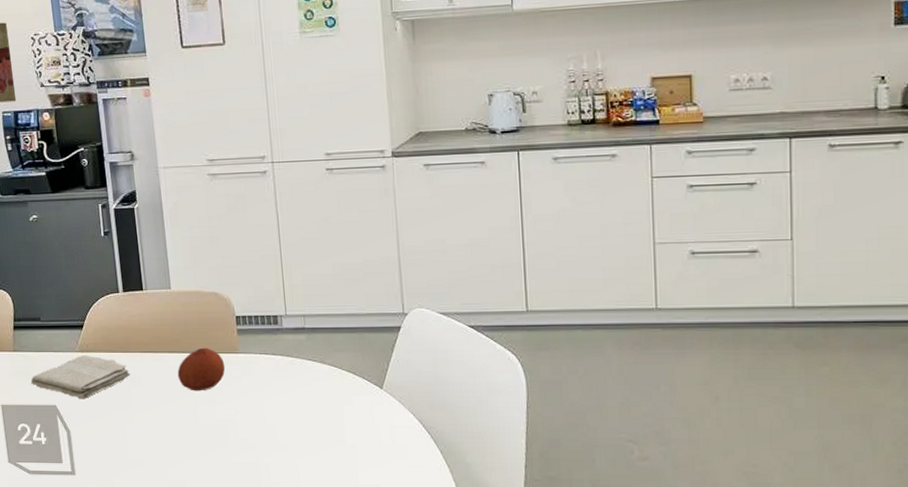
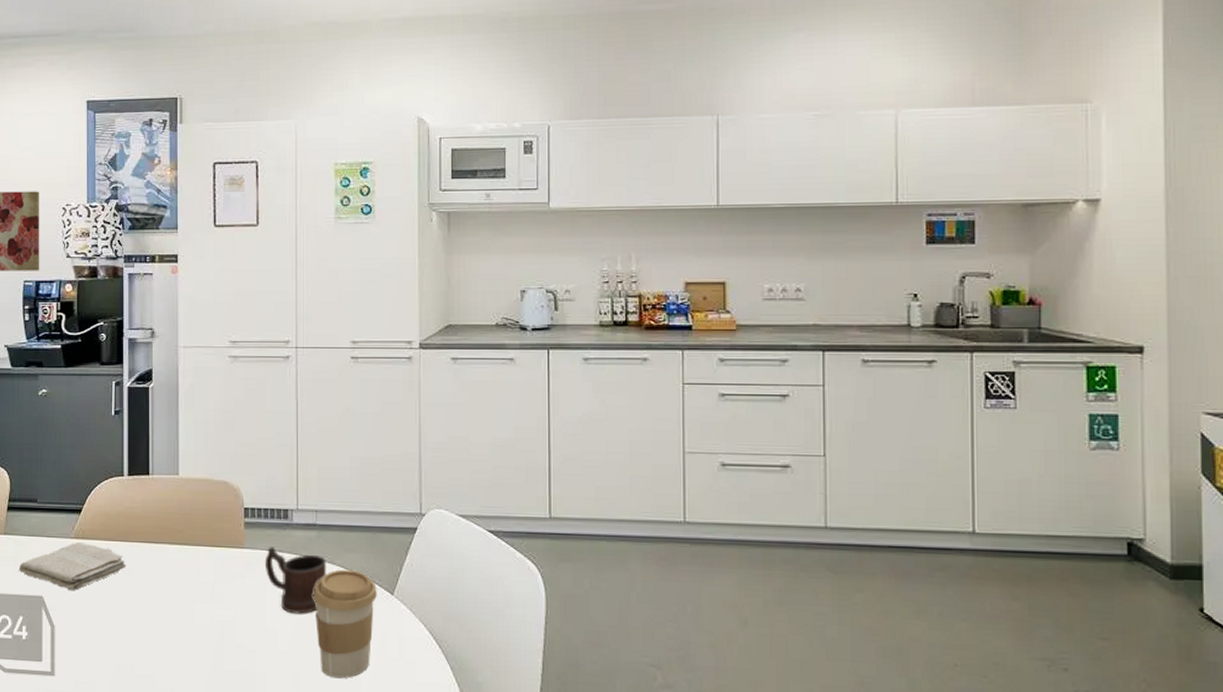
fruit: present [177,347,226,391] -> none [176,540,228,588]
mug: none [259,351,318,410] -> present [264,547,326,614]
coffee cup: none [307,368,367,466] -> present [313,569,377,679]

